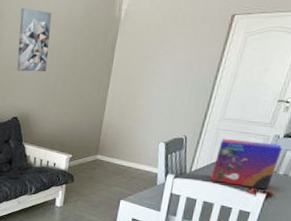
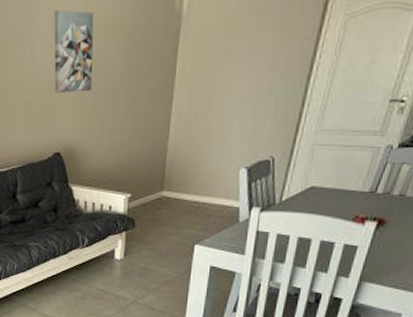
cereal box: present [210,138,282,190] -> none [306,155,396,217]

